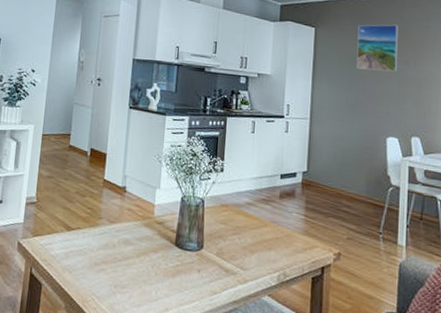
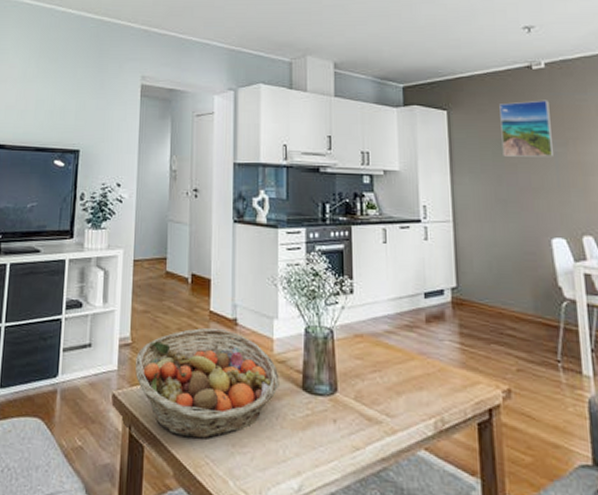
fruit basket: none [38,193,157,281] -> present [135,328,280,440]

